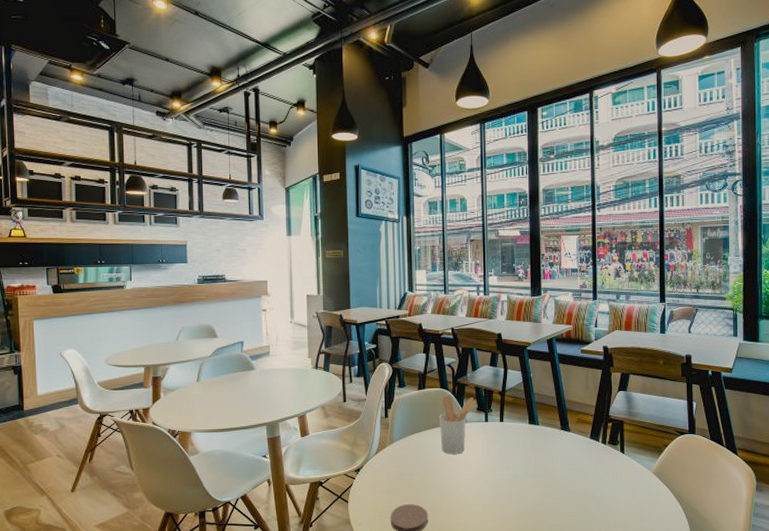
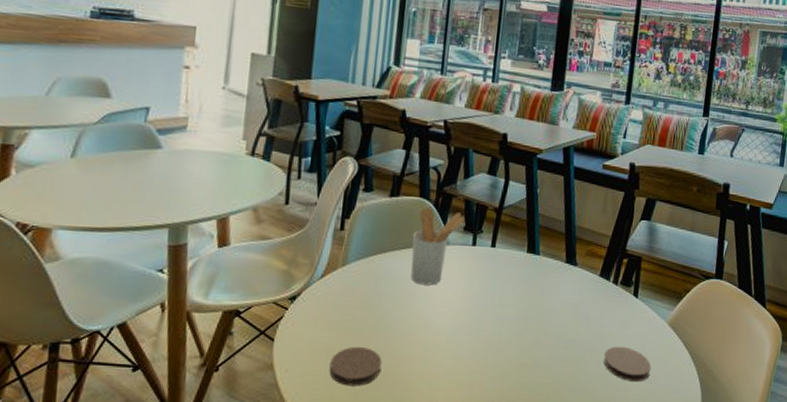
coaster: none [602,493,644,521] -> present [603,346,652,381]

